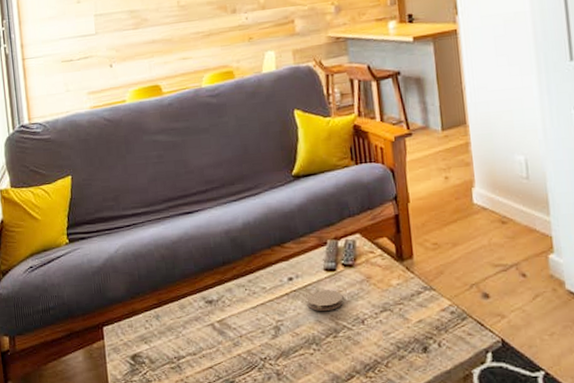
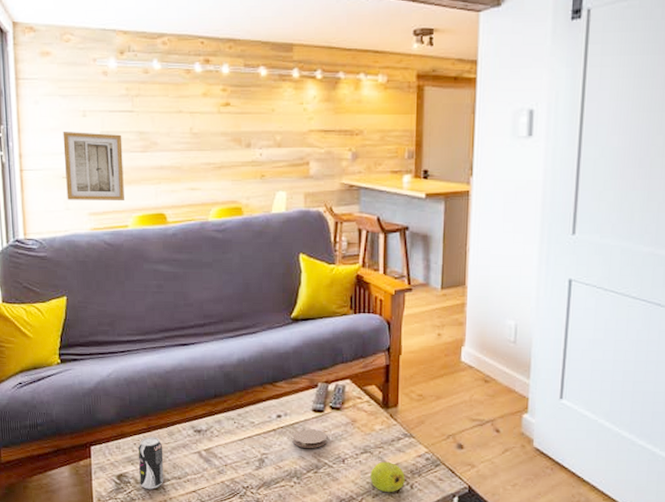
wall art: none [60,15,120,82] -> present [63,132,124,200]
beverage can: none [150,312,179,369] -> present [138,437,164,489]
fruit: none [393,318,432,354] -> present [370,461,405,493]

